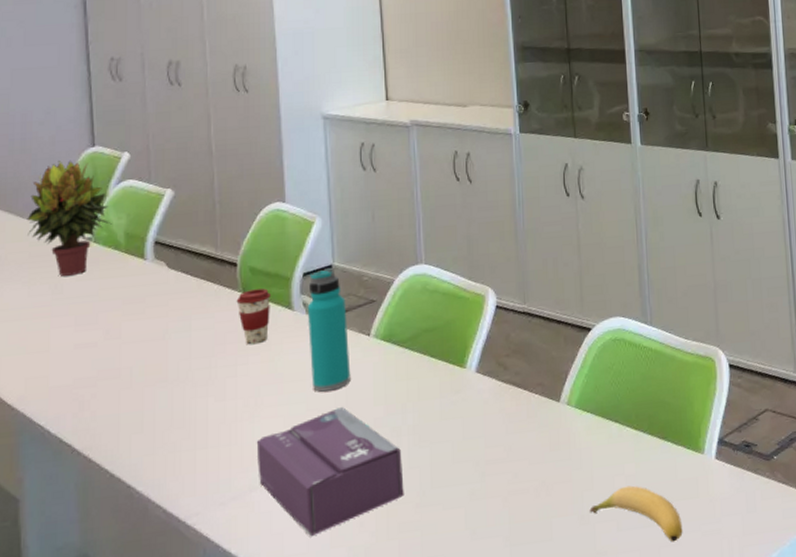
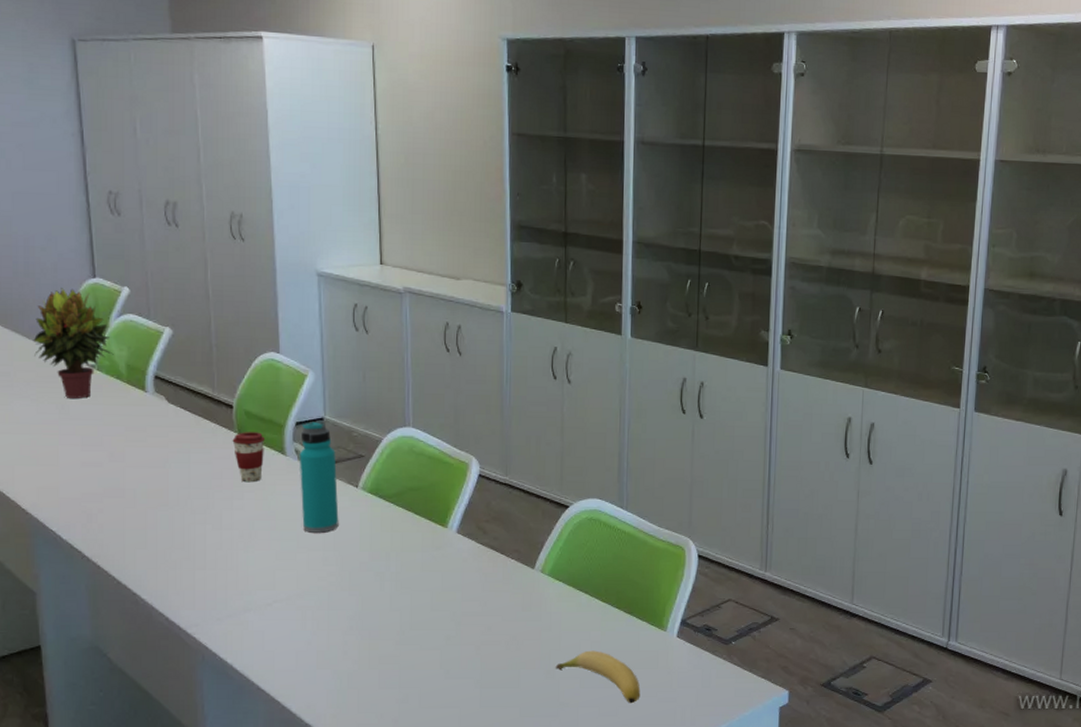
tissue box: present [256,406,404,537] -> none [250,548,386,658]

